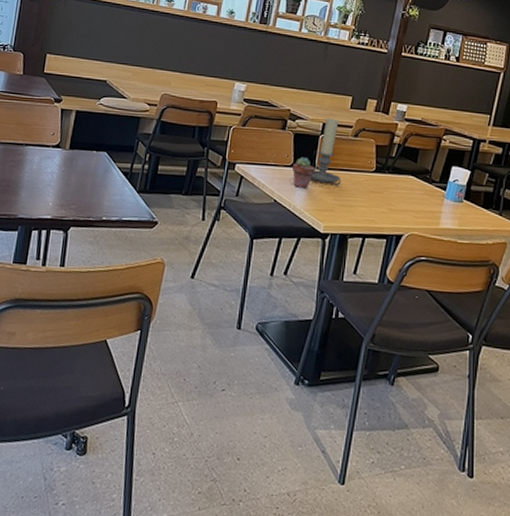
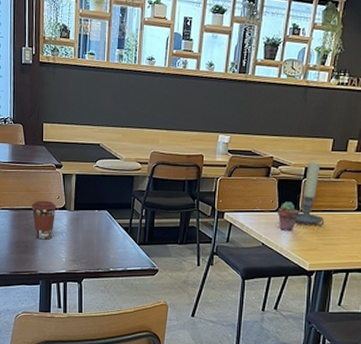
coffee cup: none [20,135,51,180] -> present [31,200,57,240]

